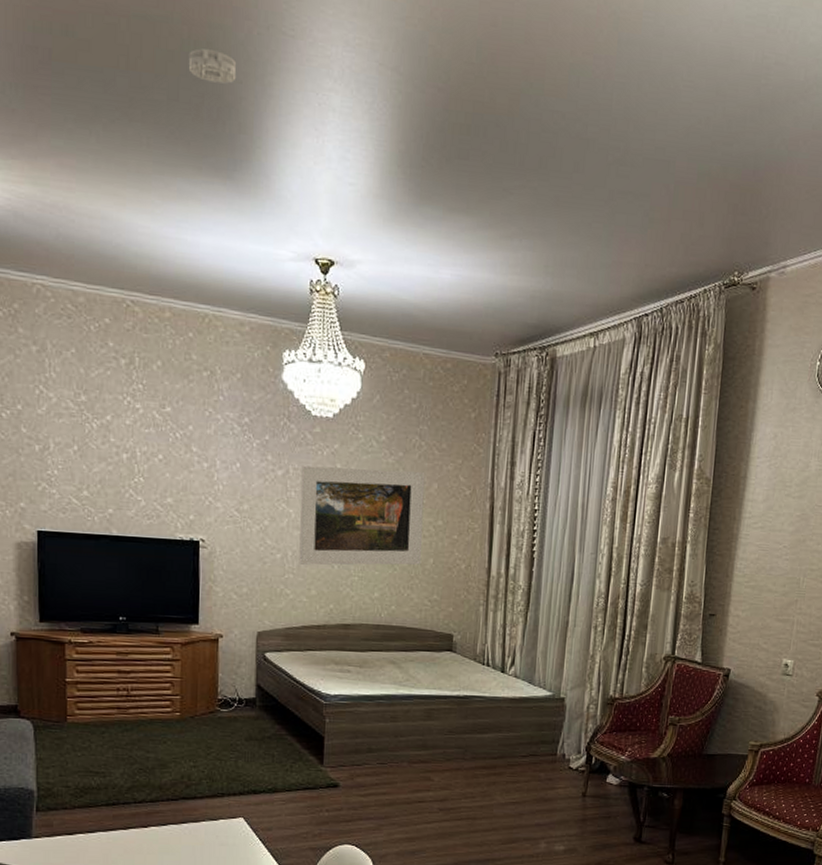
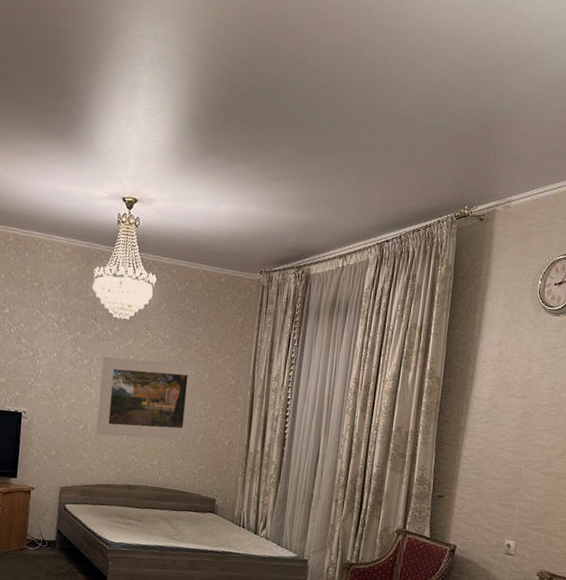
smoke detector: present [188,48,237,84] -> none [40,46,75,71]

